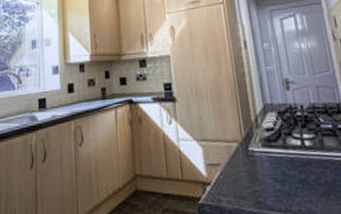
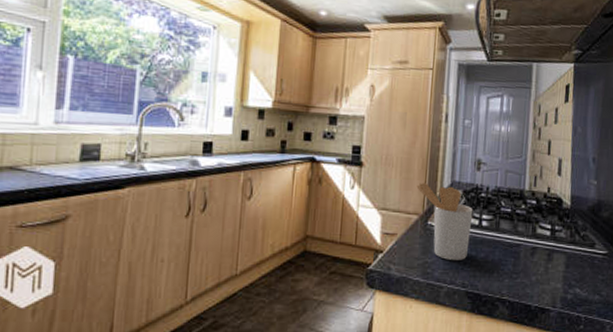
utensil holder: none [230,108,297,186] -> present [416,182,473,260]

